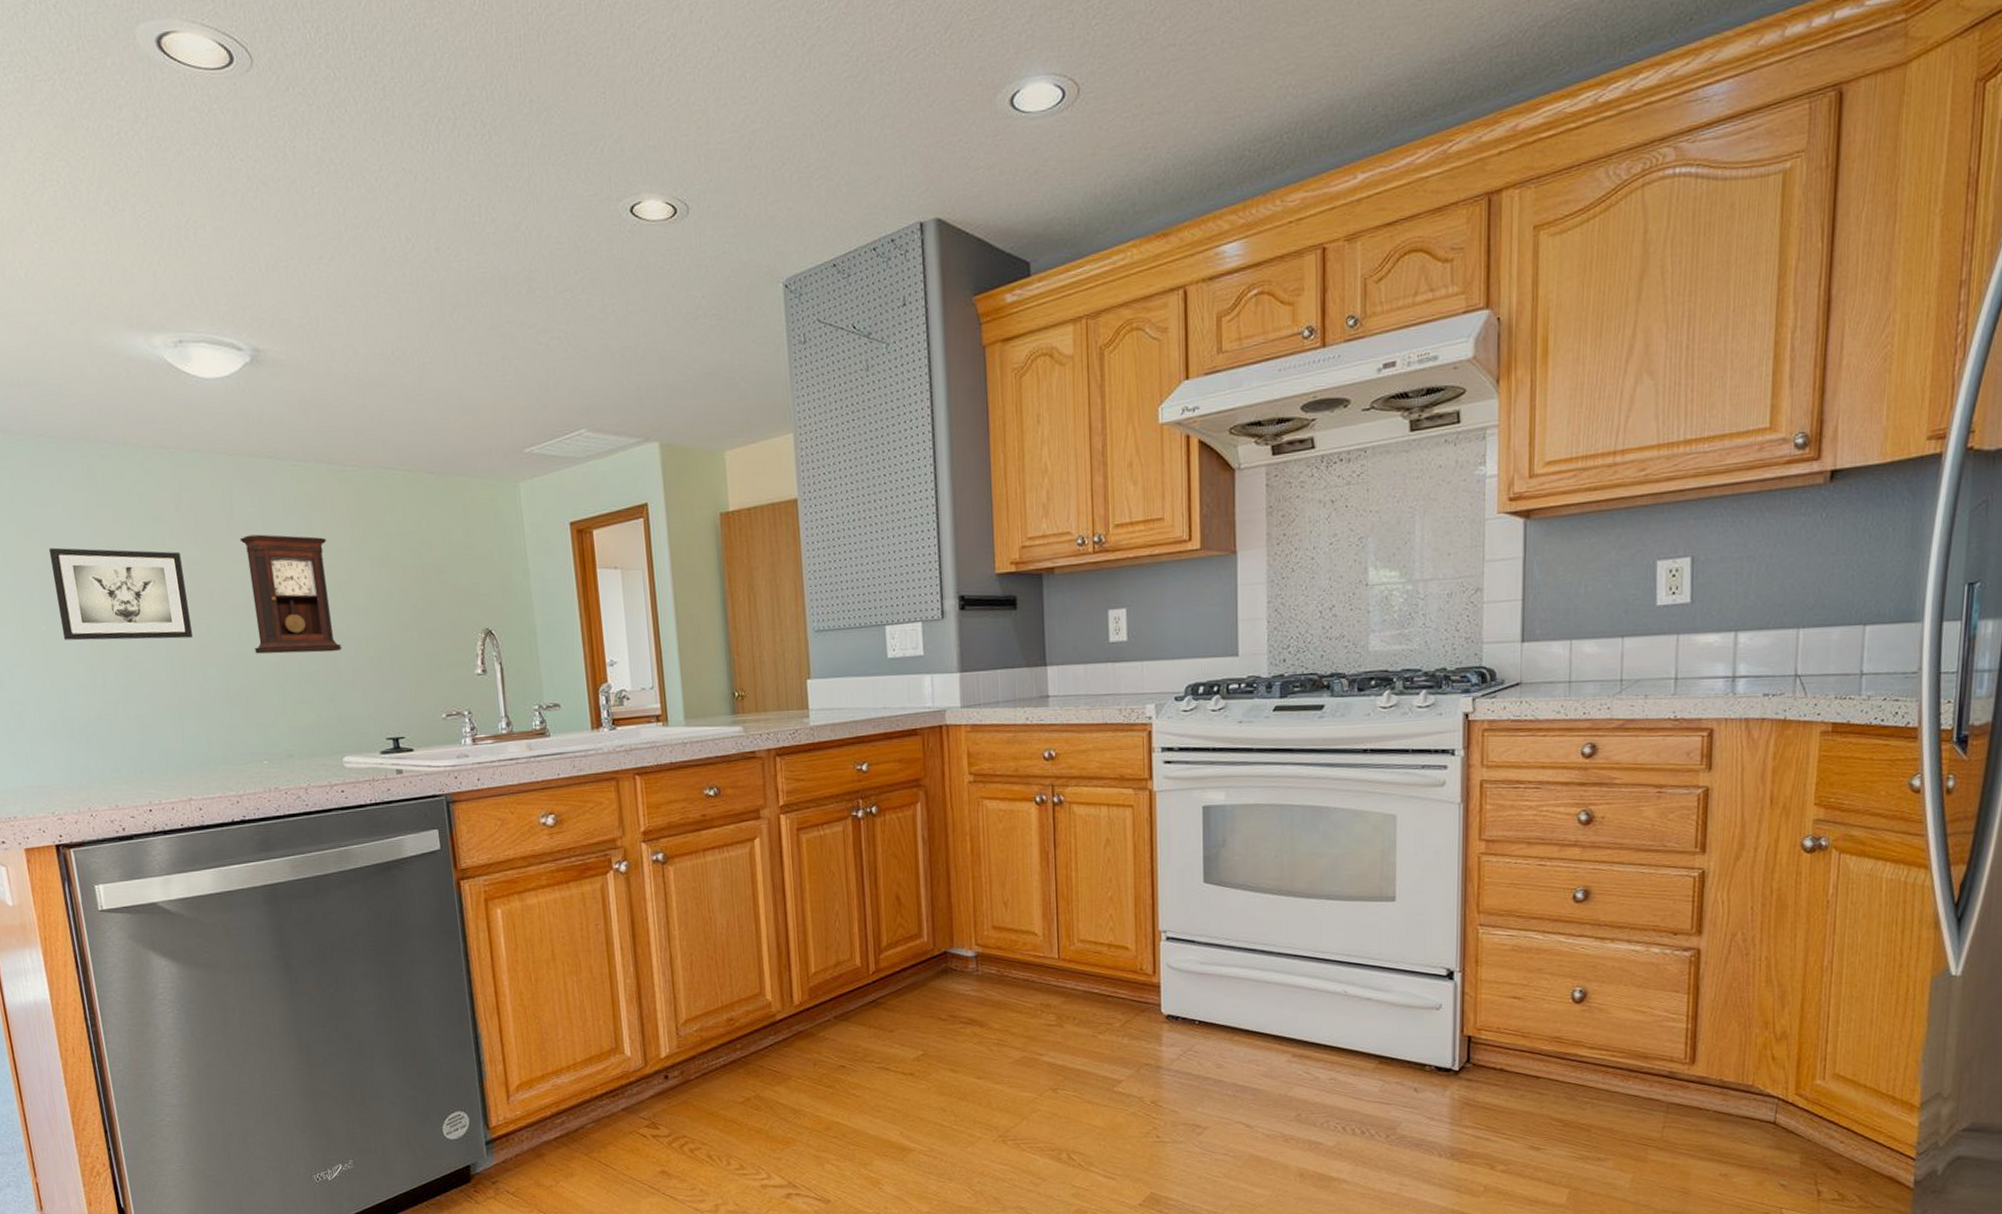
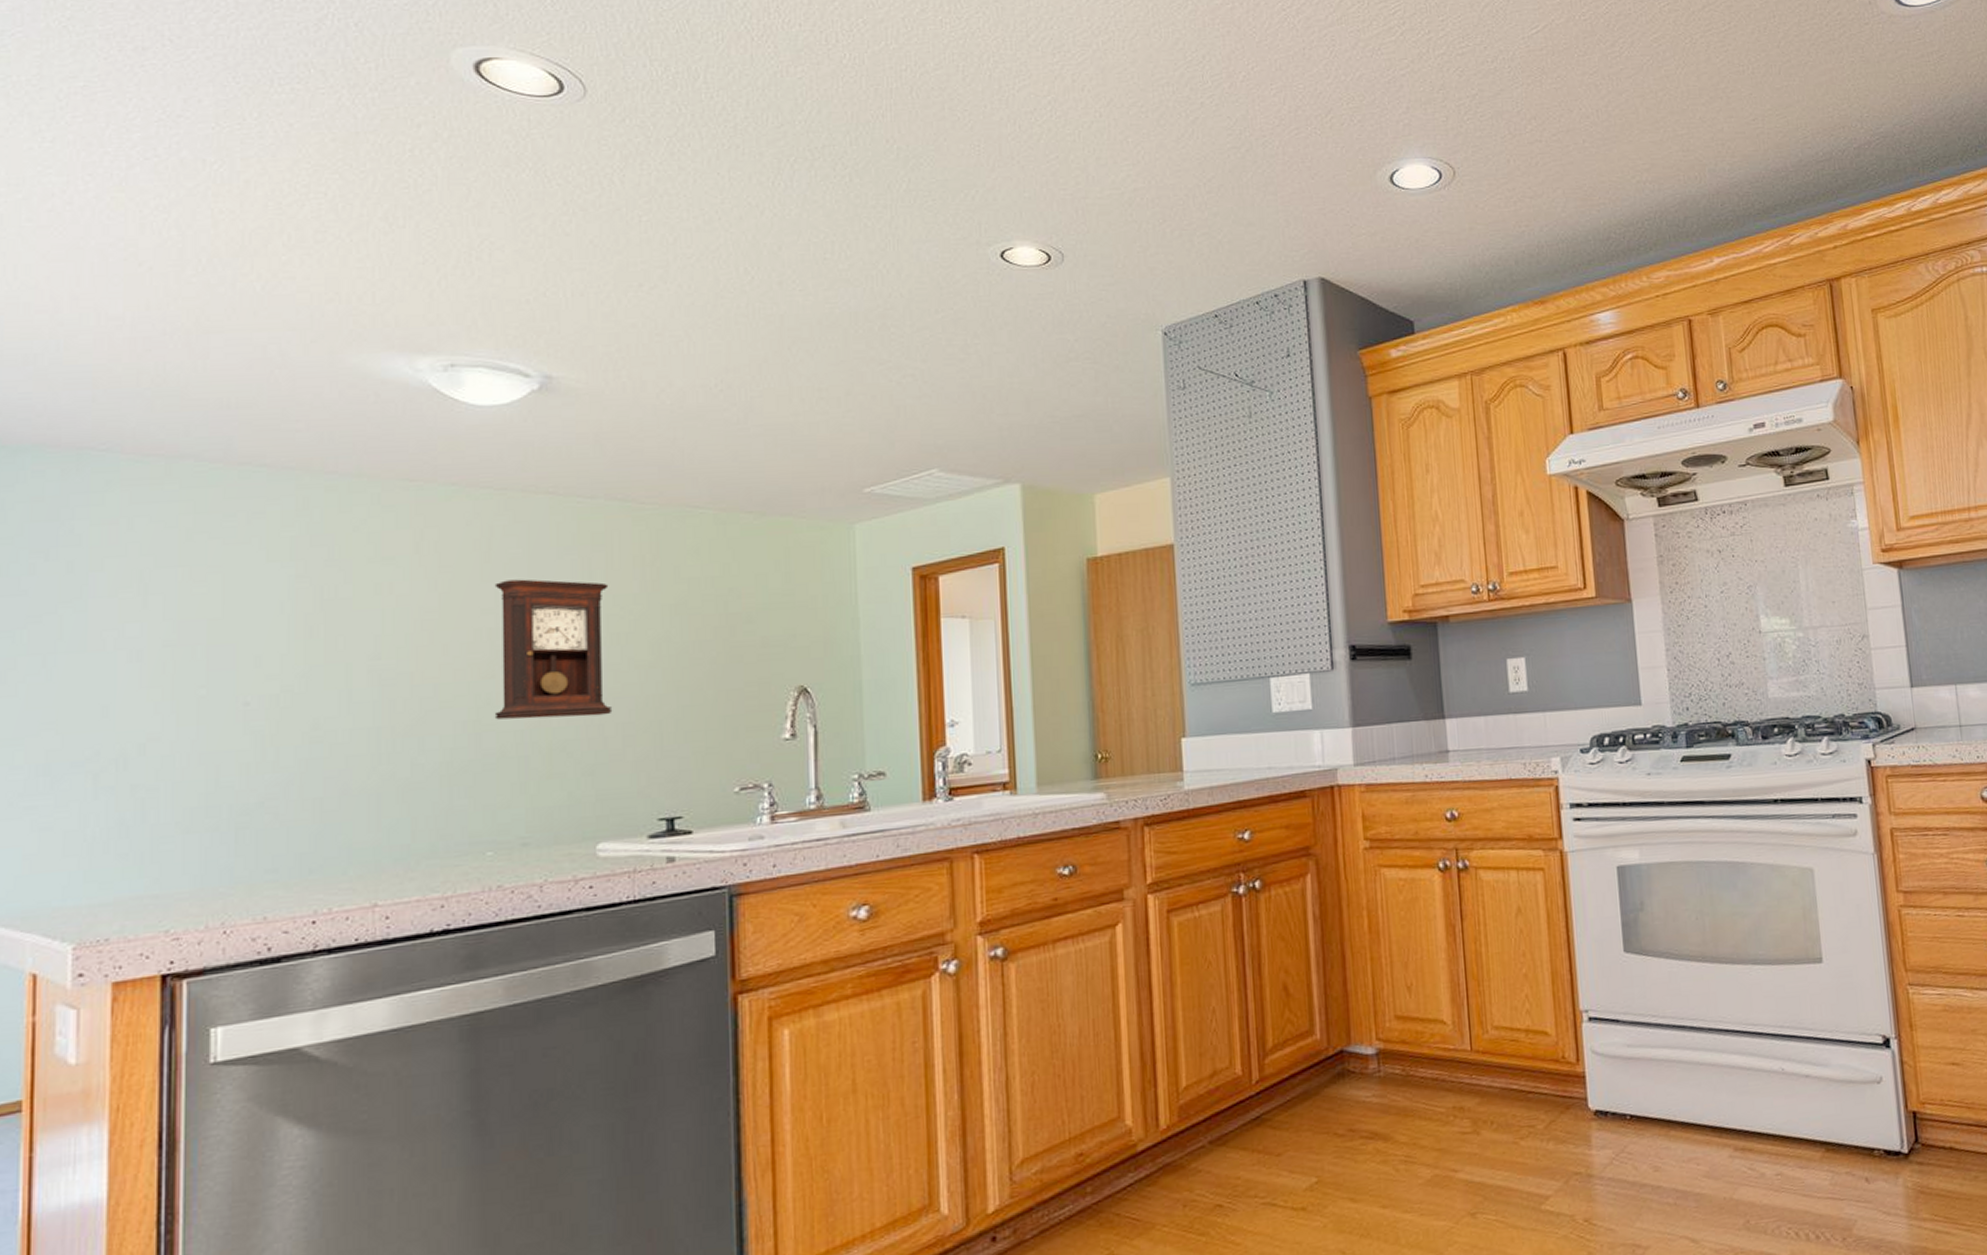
wall art: present [48,547,194,641] -> none [228,594,414,707]

